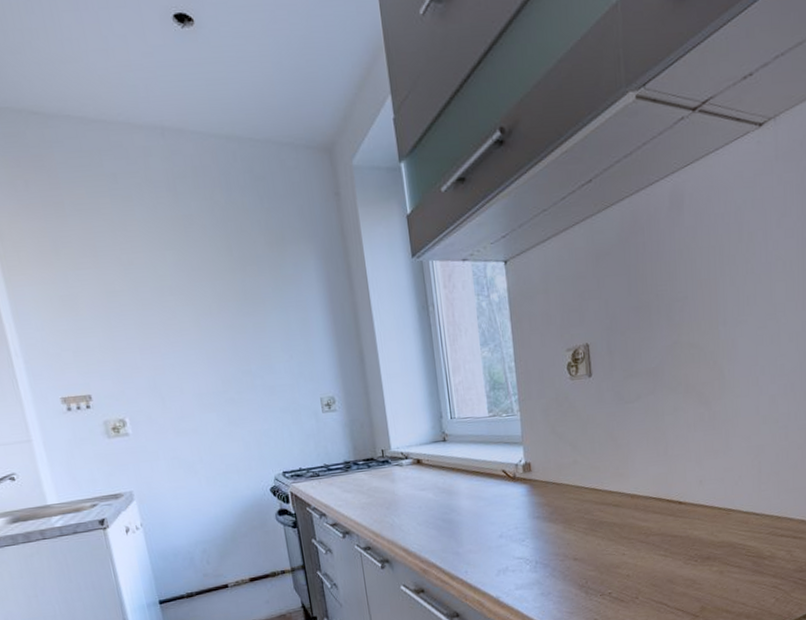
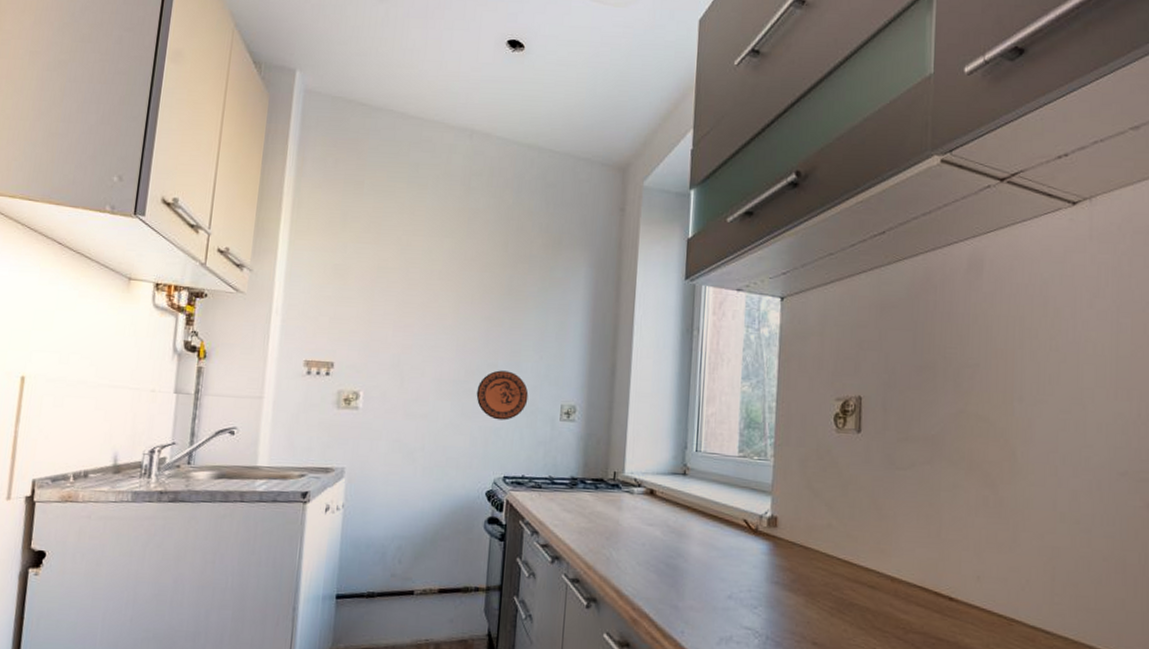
decorative plate: none [237,374,289,422] -> present [476,370,529,421]

